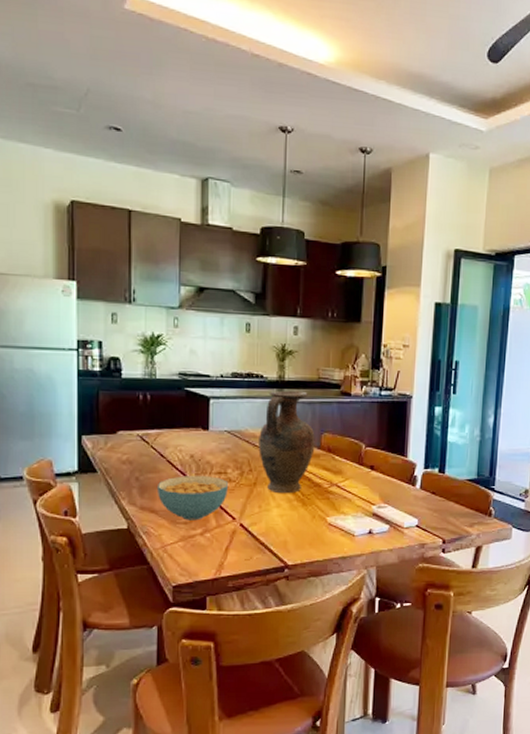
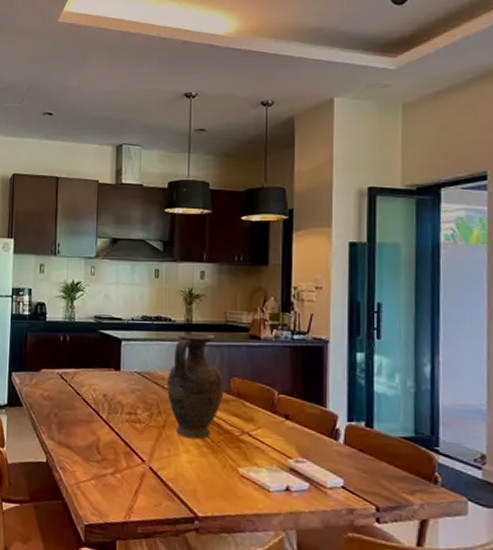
cereal bowl: present [156,476,229,521] -> none [72,414,139,460]

